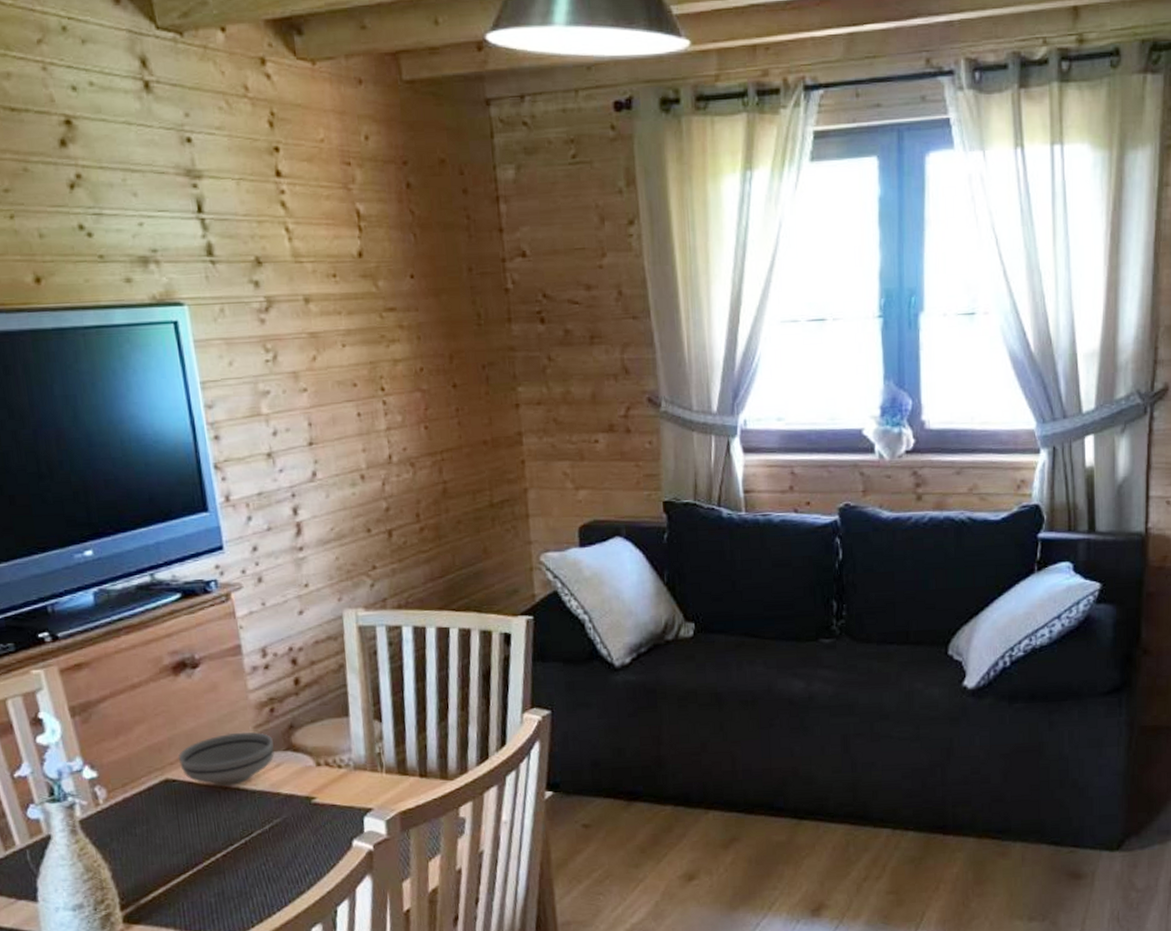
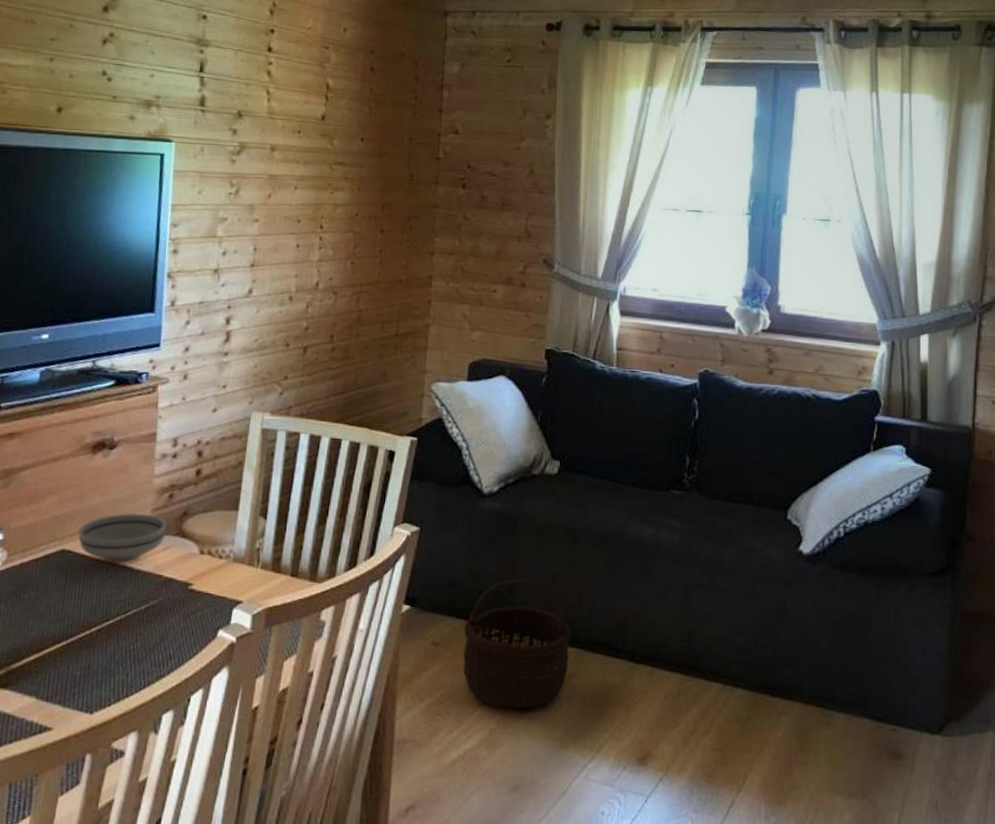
wicker basket: none [614,751,730,880] -> present [463,579,572,709]

